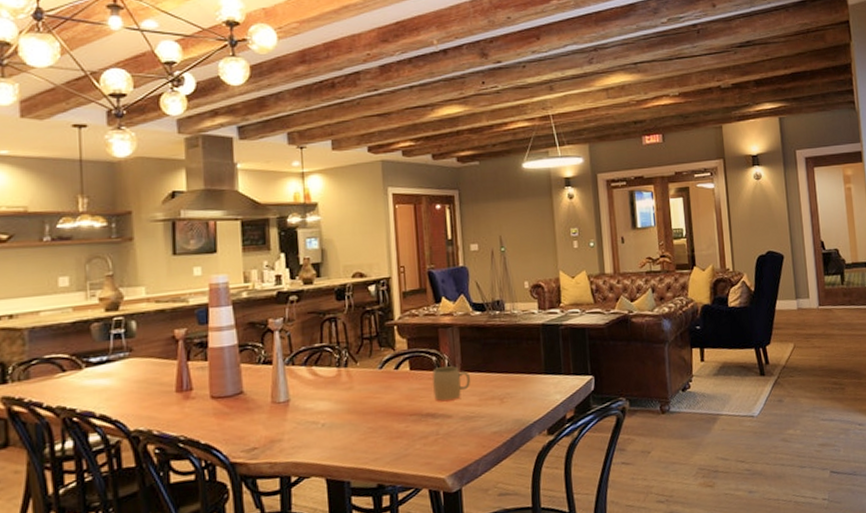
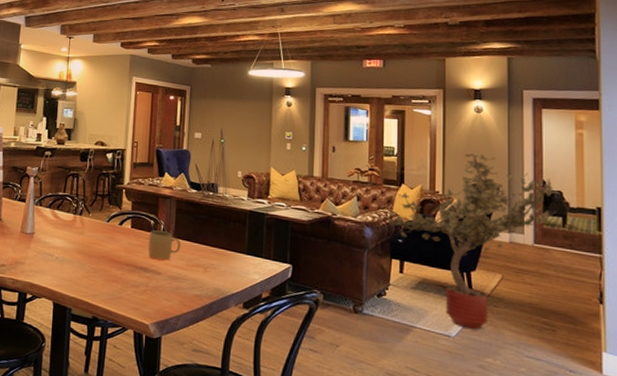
potted tree: none [682,220,834,405] -> present [386,152,555,329]

